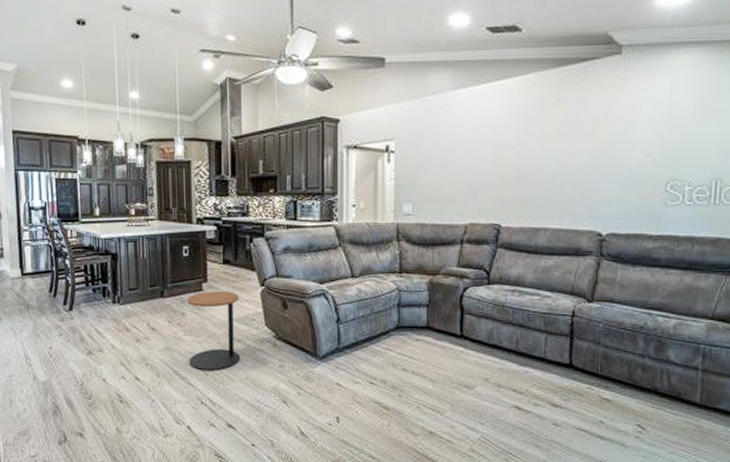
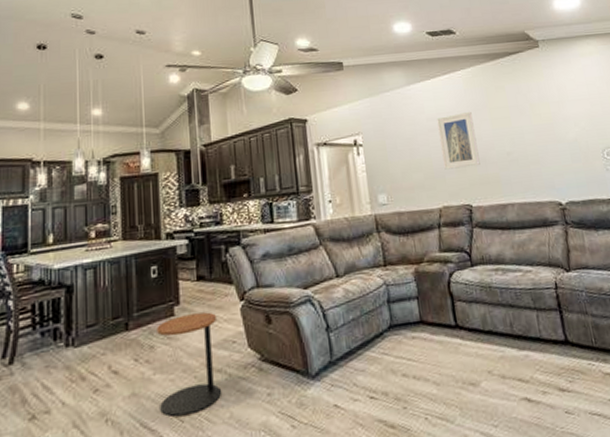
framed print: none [478,124,521,186] -> present [437,111,480,170]

